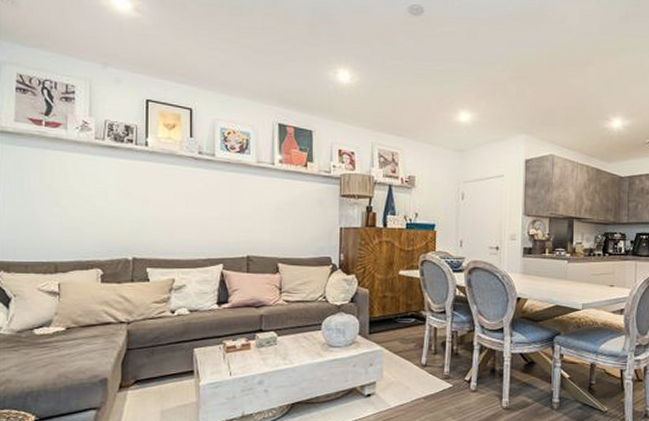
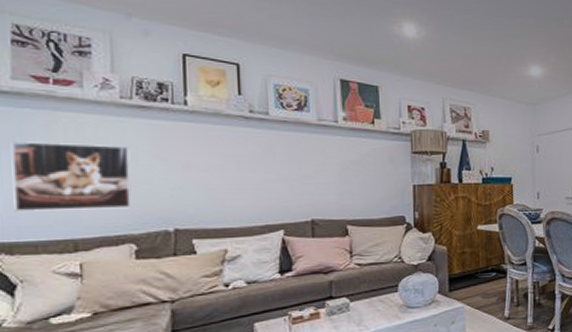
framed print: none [12,175,101,237] -> present [10,142,132,212]

